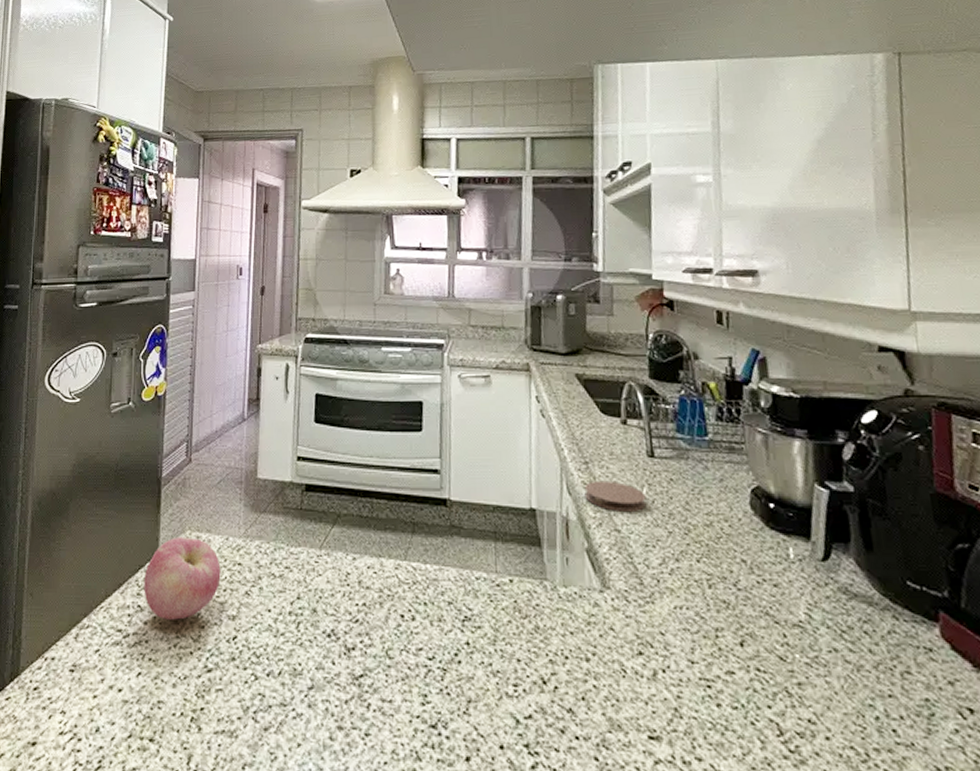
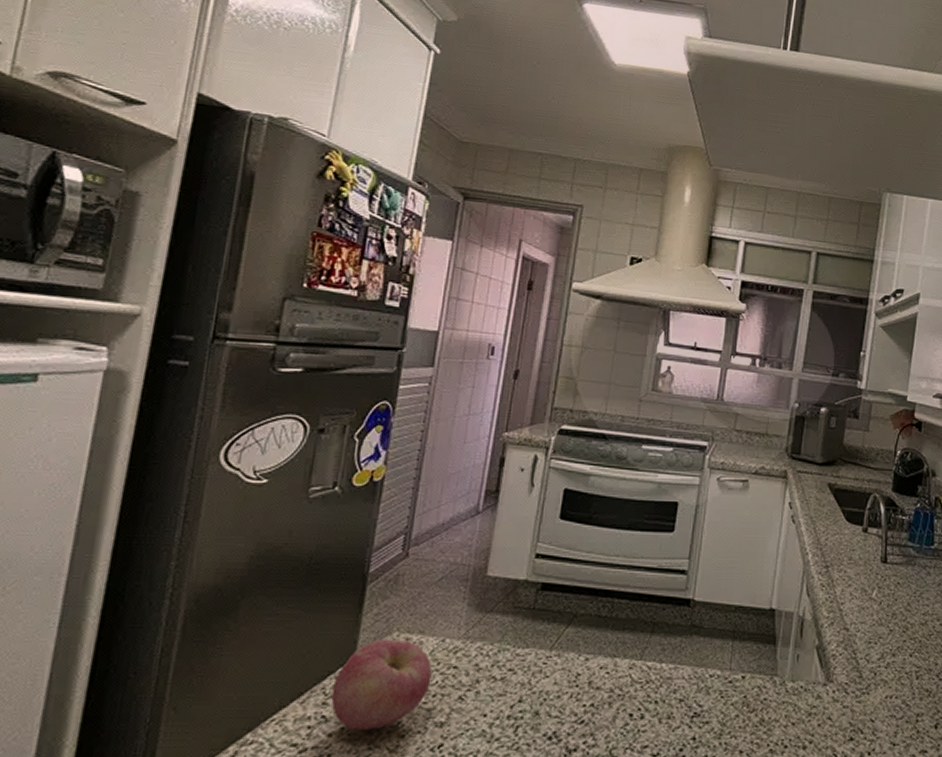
coaster: present [584,480,647,511] -> none [821,583,875,612]

